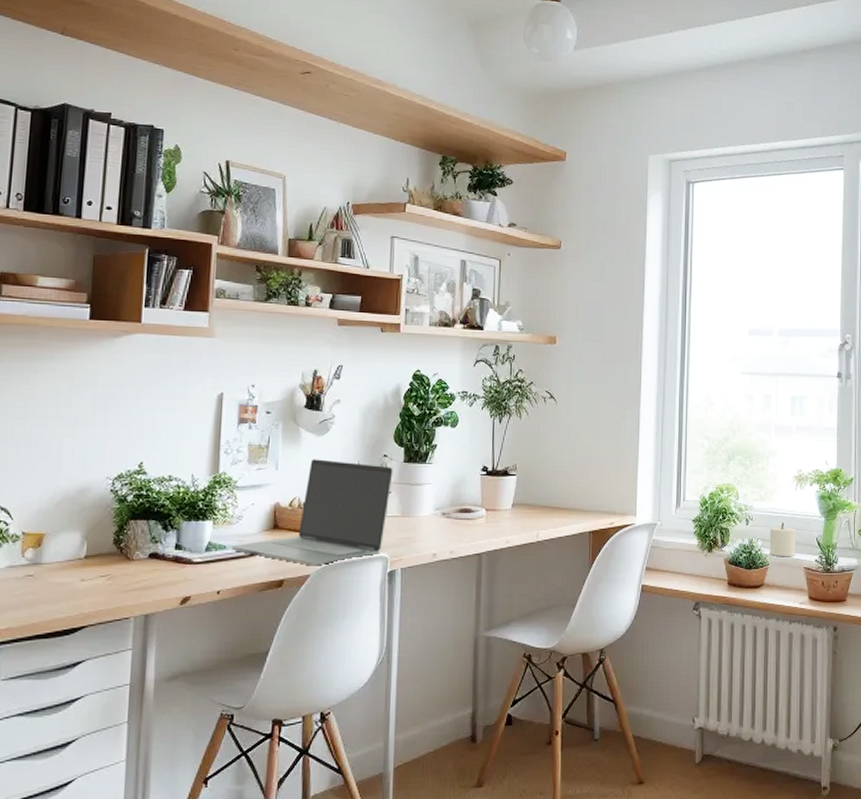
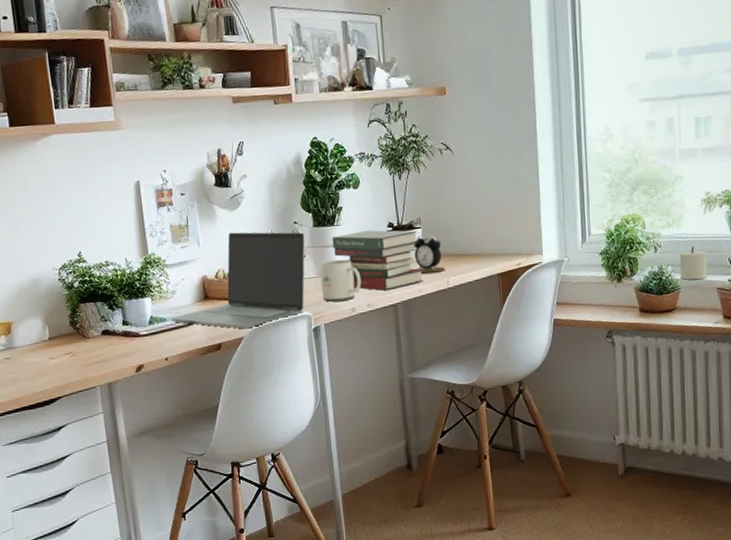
mug: none [403,499,447,544] -> present [320,259,362,302]
books: none [421,472,512,537] -> present [332,230,423,291]
alarm clock: none [504,482,536,524] -> present [414,234,445,274]

